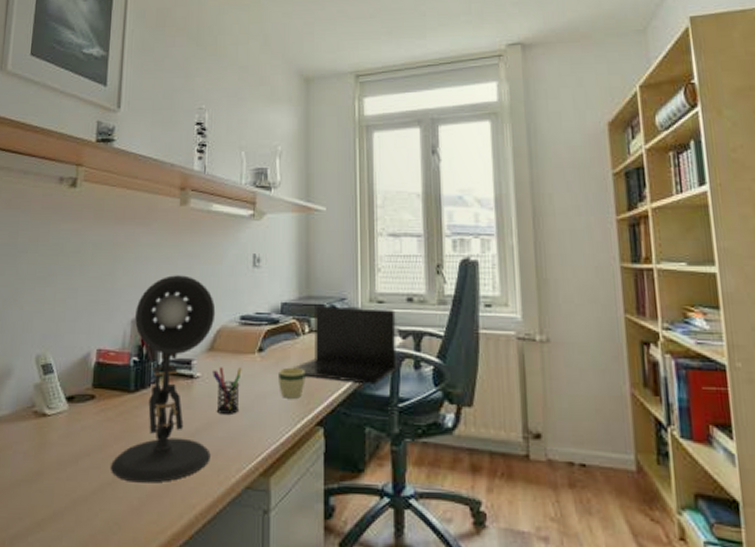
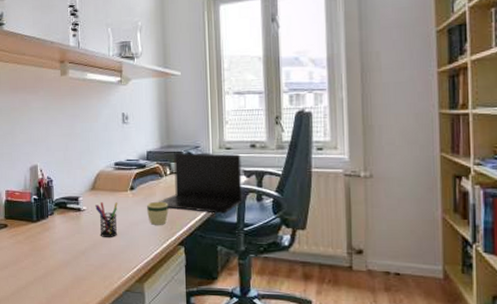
desk lamp: present [111,275,216,483] -> none [24,132,98,287]

